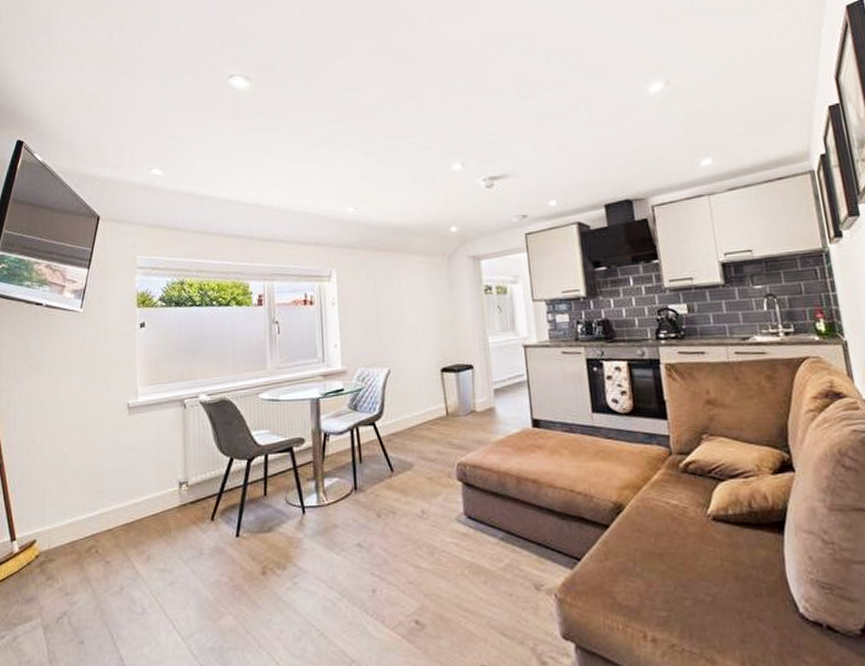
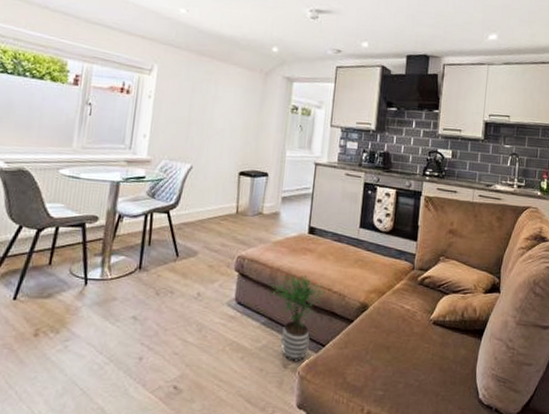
potted plant: none [503,477,567,582] -> present [271,274,324,362]

